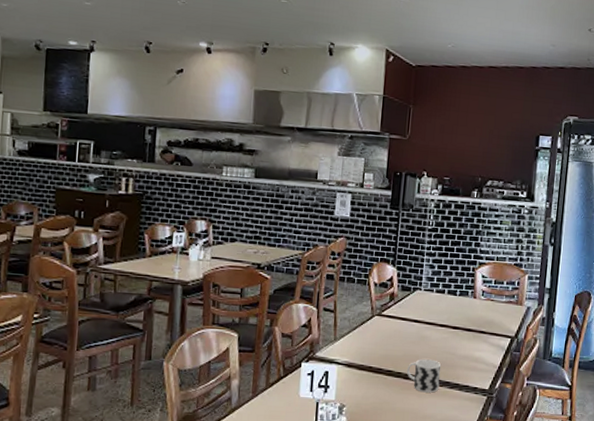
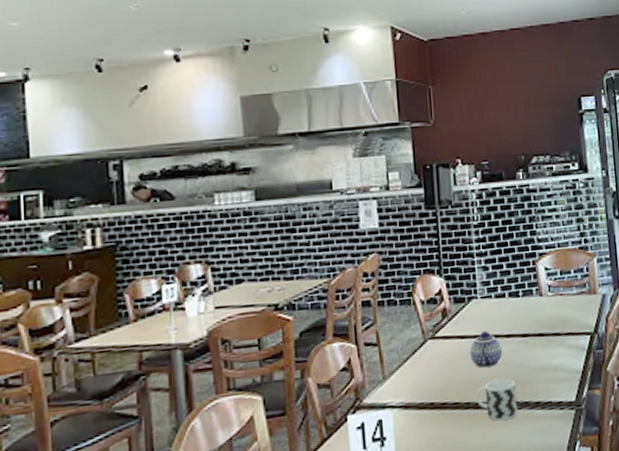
teapot: none [407,317,435,348] -> present [469,330,503,368]

